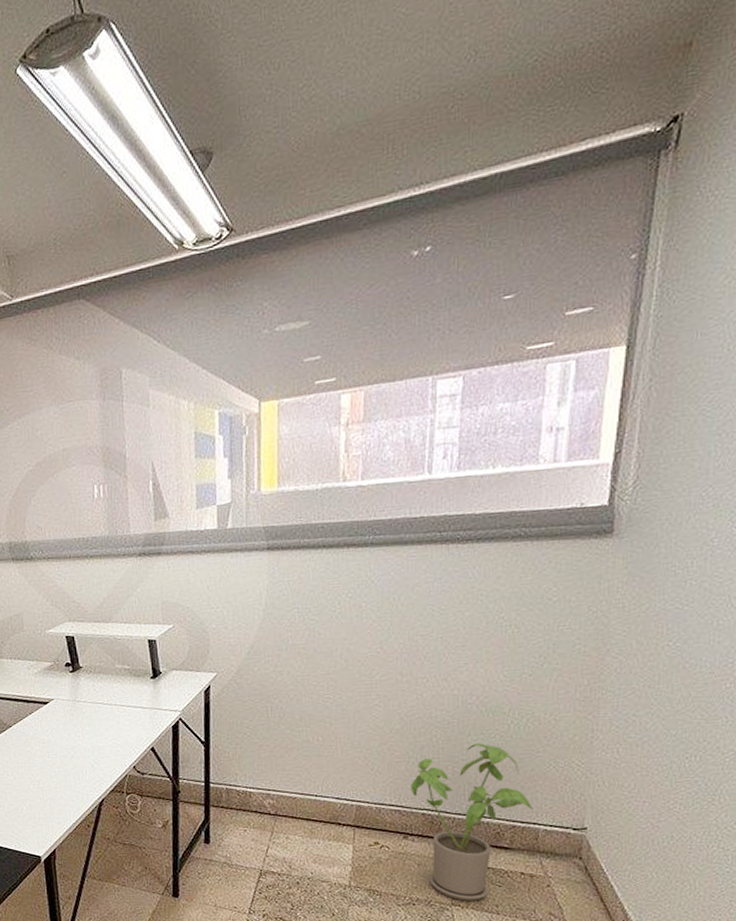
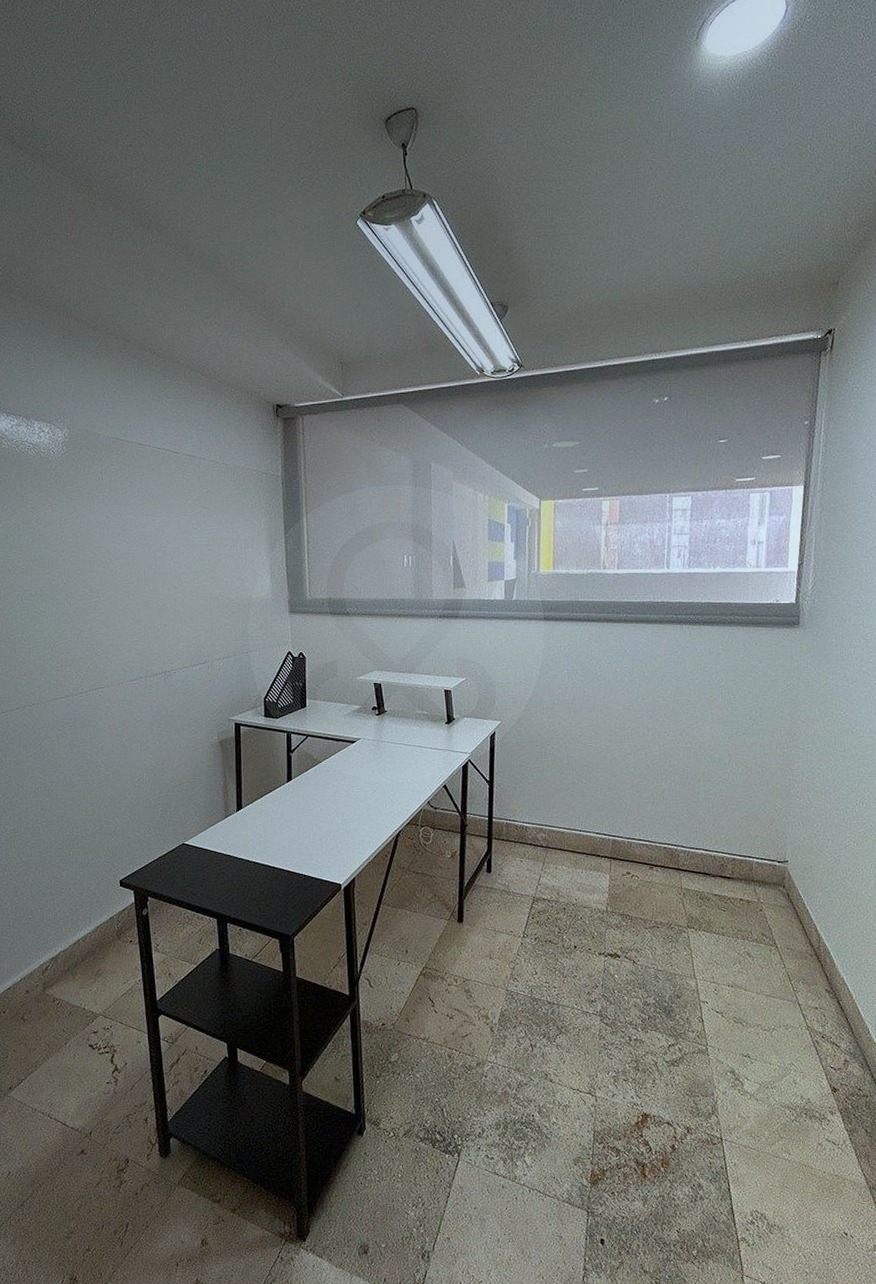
house plant: present [410,742,533,901] -> none [655,787,748,924]

